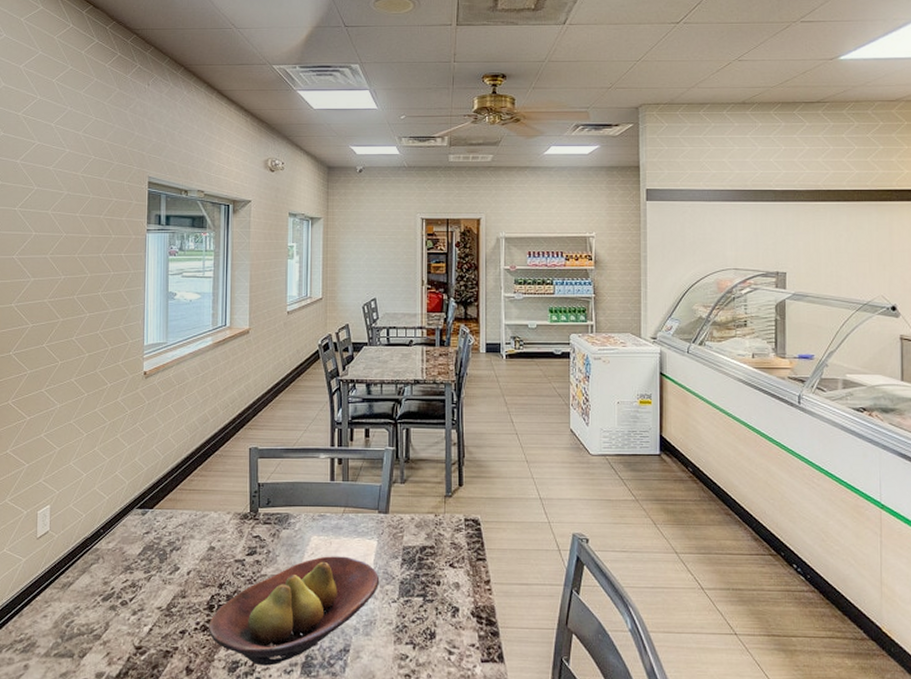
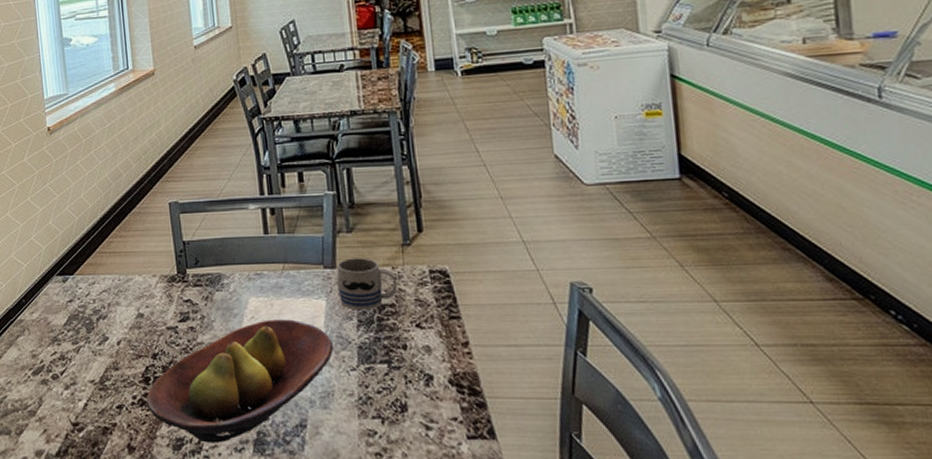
mug: none [388,505,438,551] -> present [336,258,398,311]

